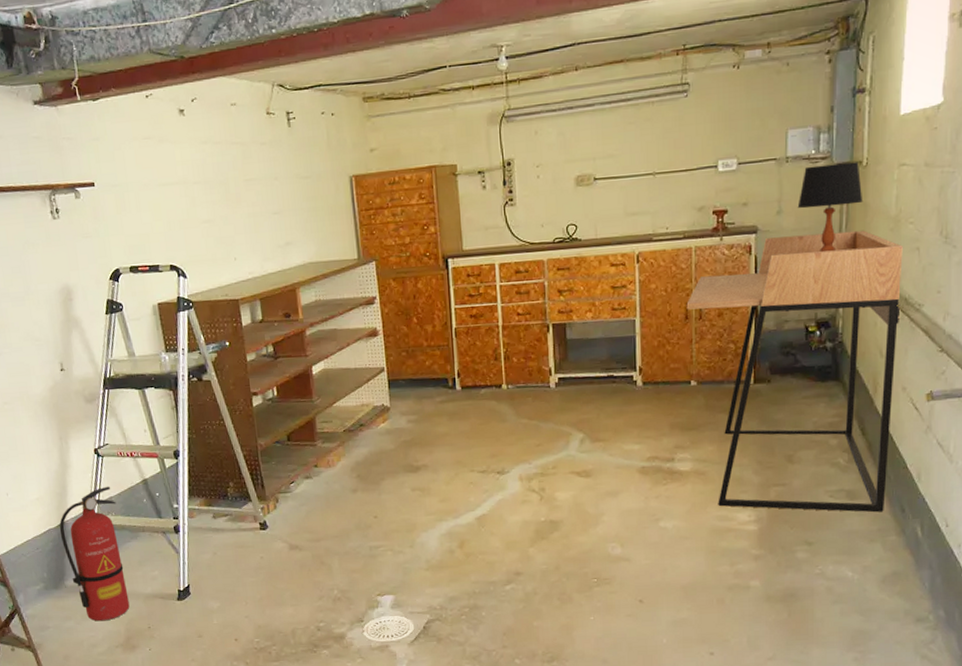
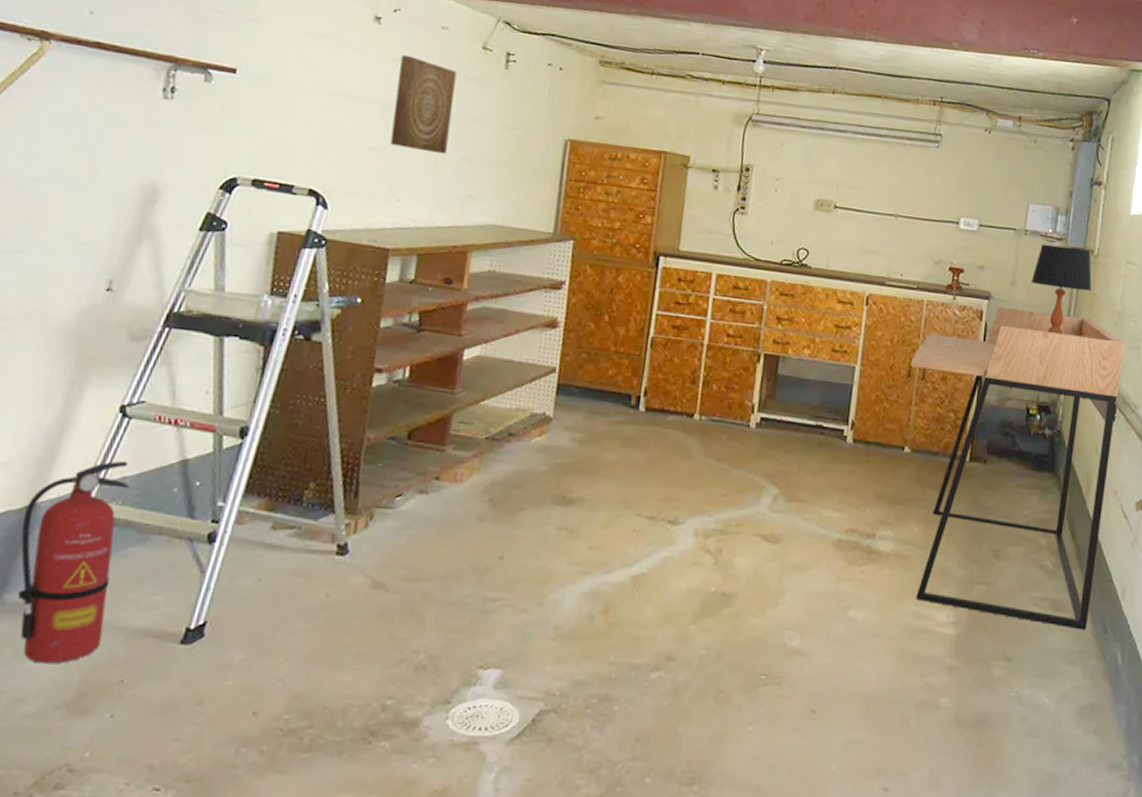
wall art: none [207,136,261,216] -> present [390,55,457,155]

